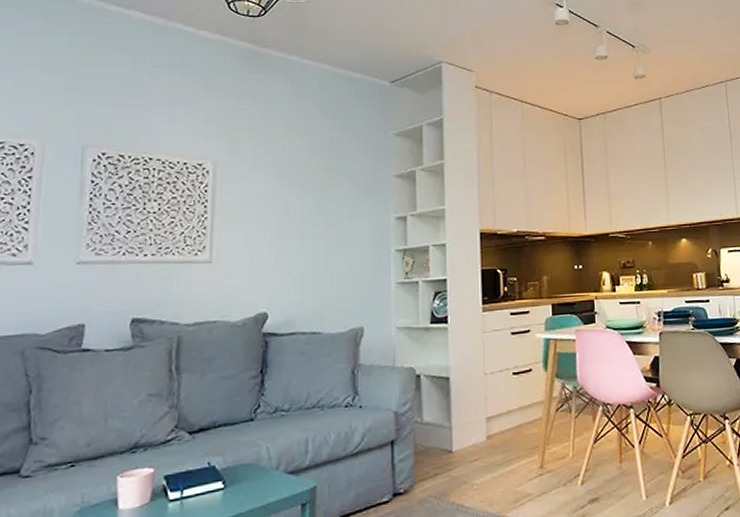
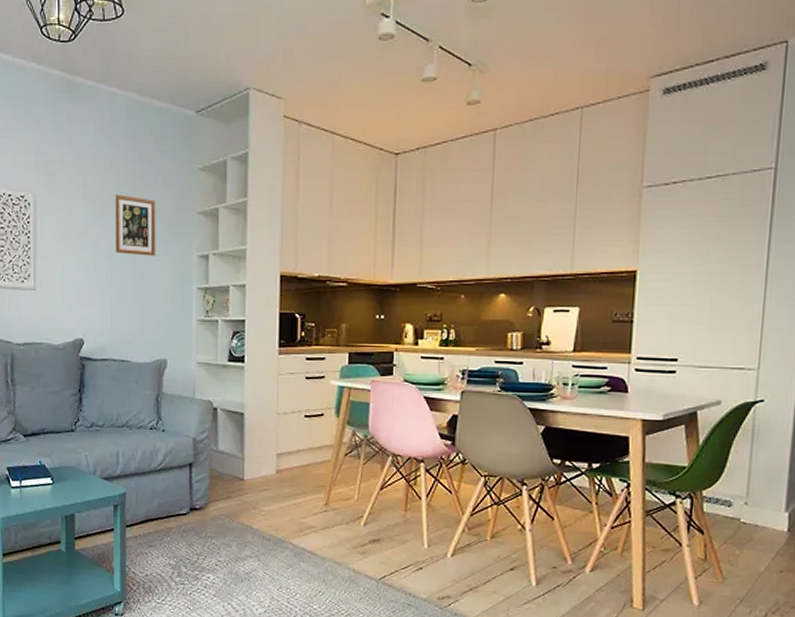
picture frame: none [305,159,350,221] -> present [115,193,156,256]

